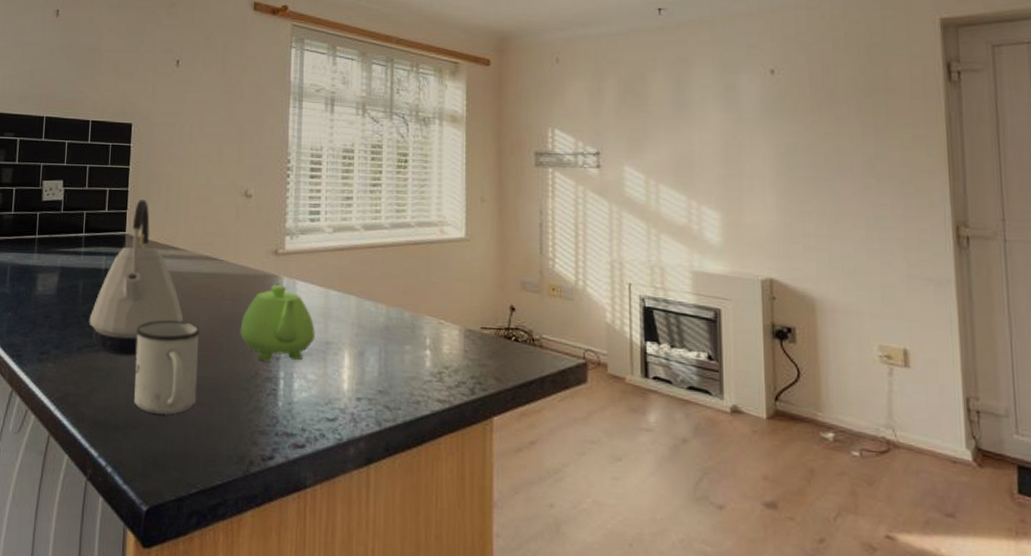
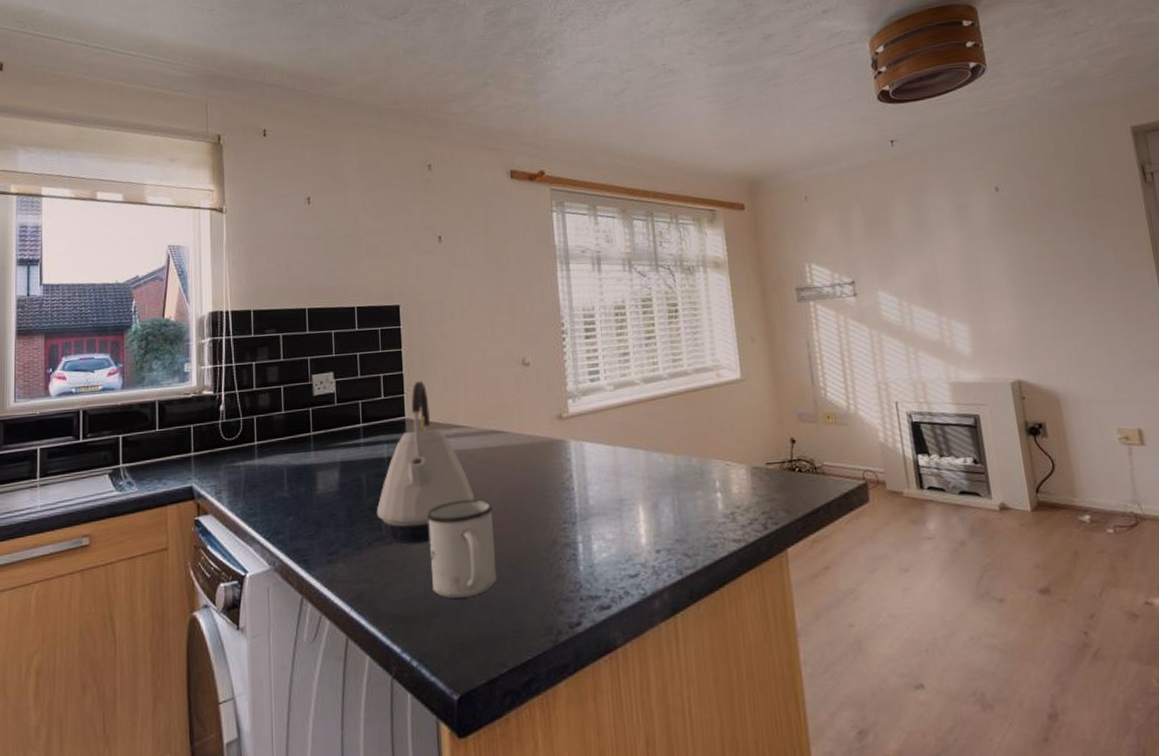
teapot: present [240,285,315,361] -> none [533,449,608,528]

